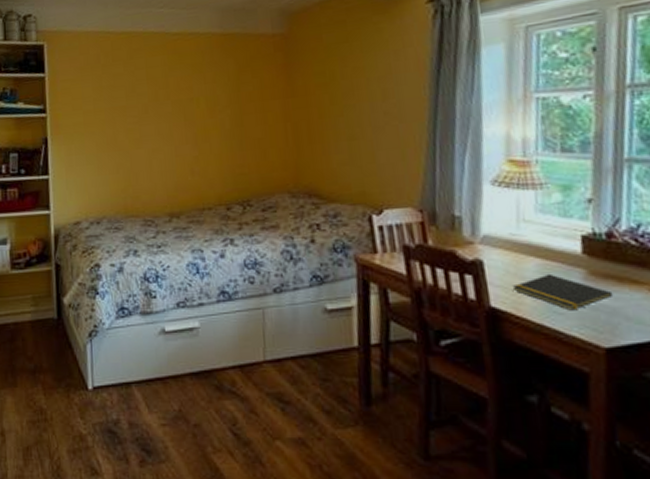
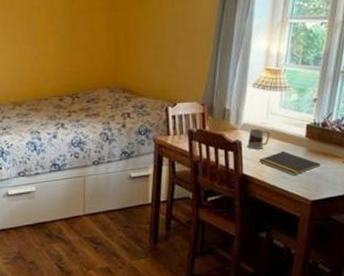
mug: none [490,241,526,272] -> present [246,128,270,150]

